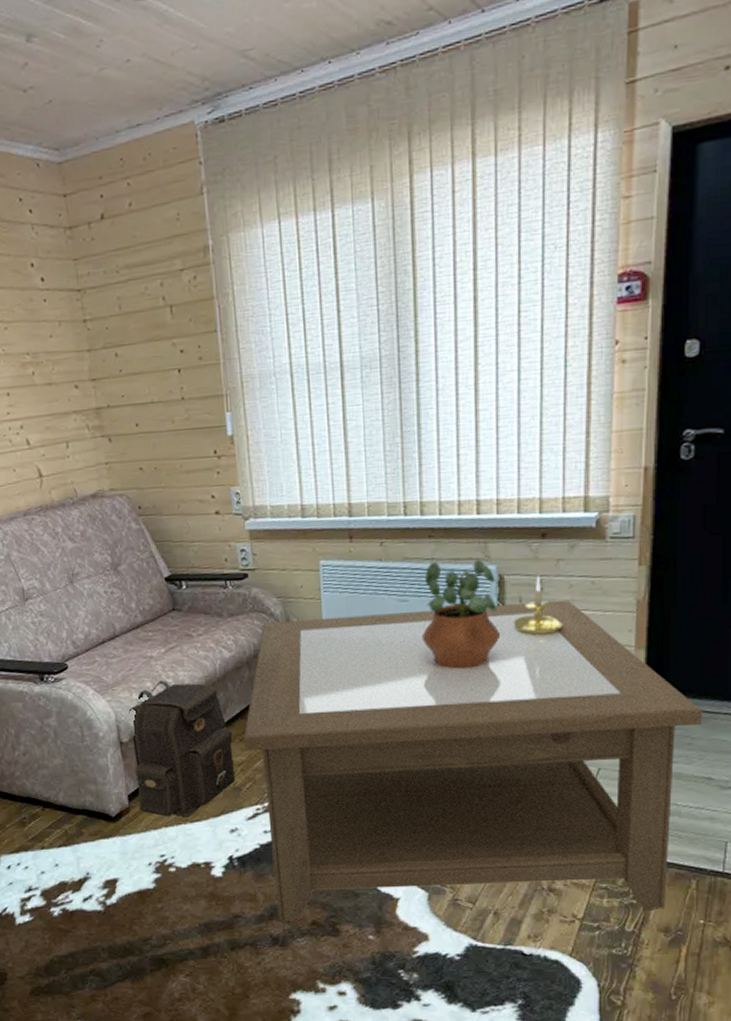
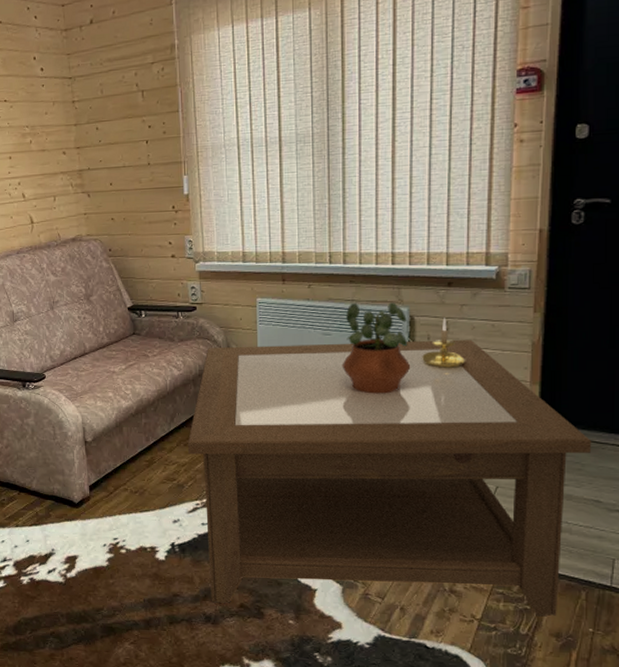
backpack: present [128,679,236,818] -> none [93,391,180,508]

